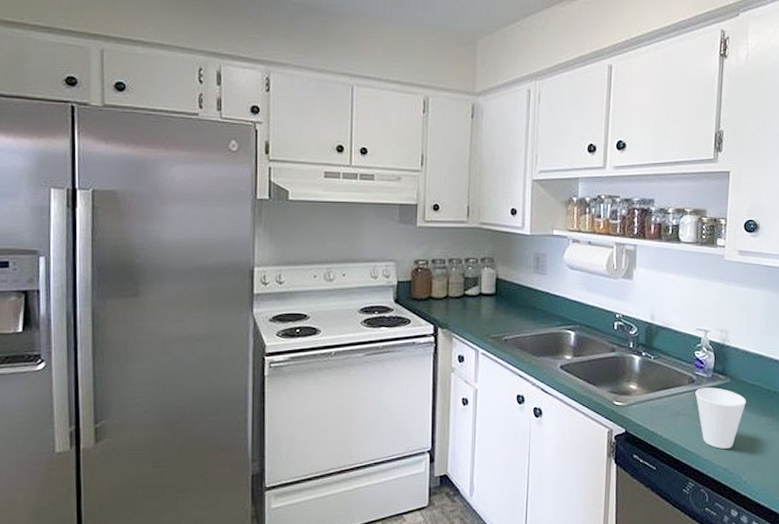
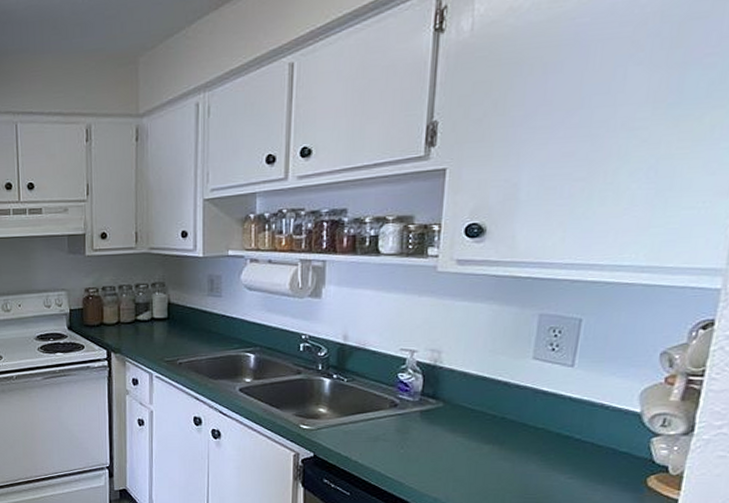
cup: present [695,387,747,449] -> none [398,412,465,477]

